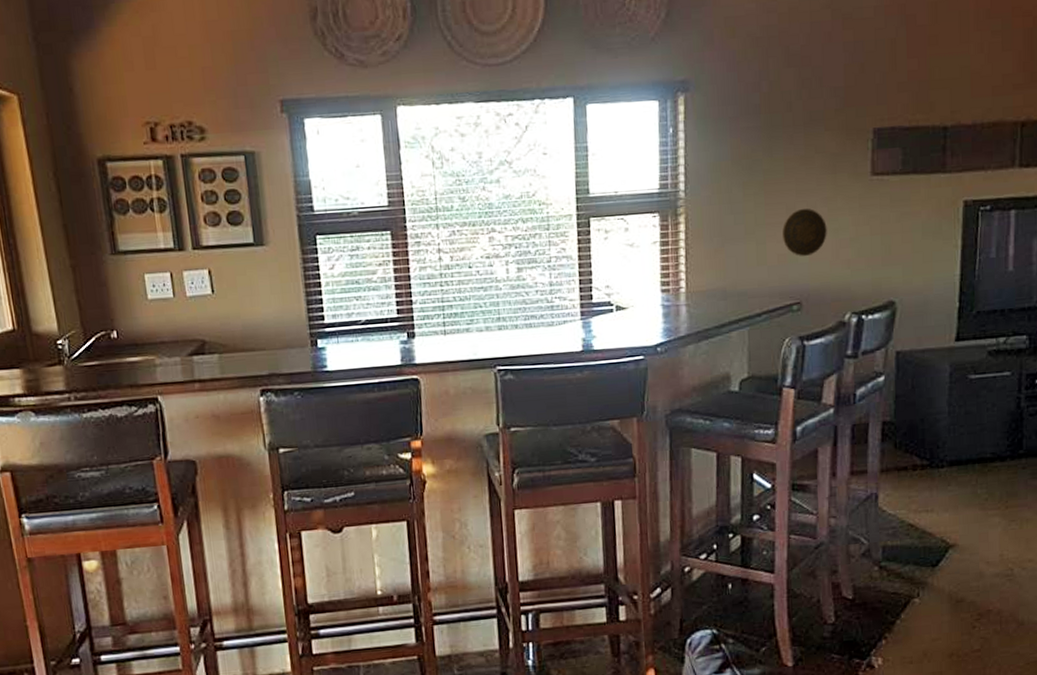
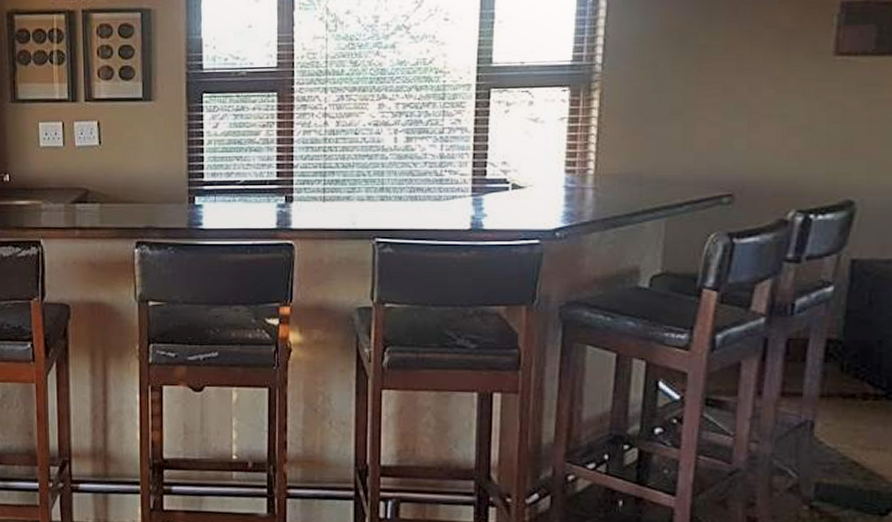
decorative plate: present [782,208,827,256] -> none [716,89,773,143]

